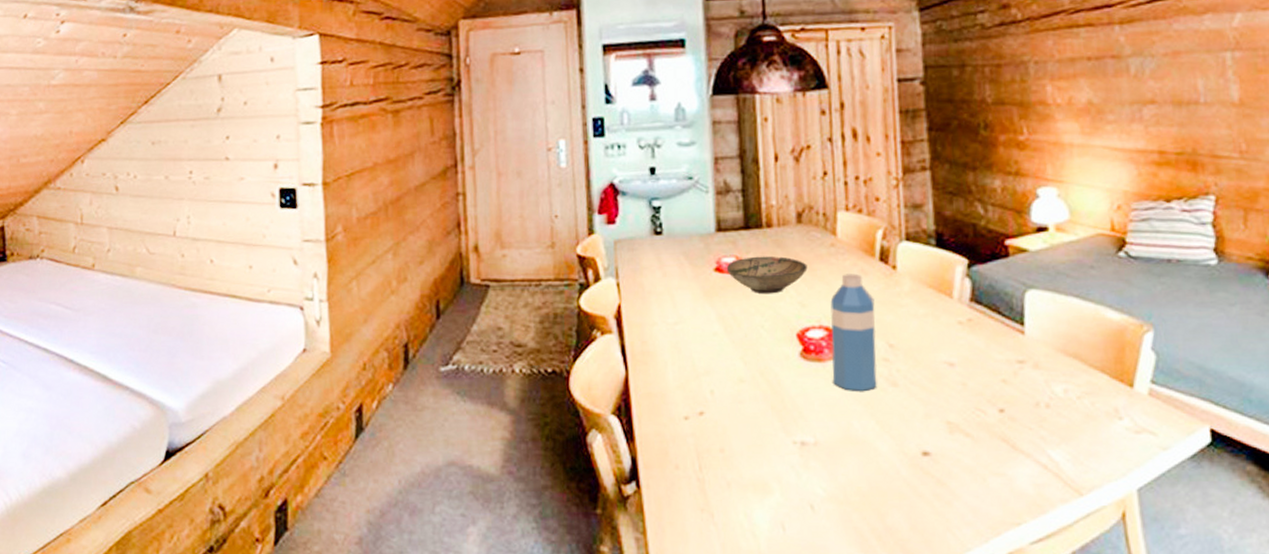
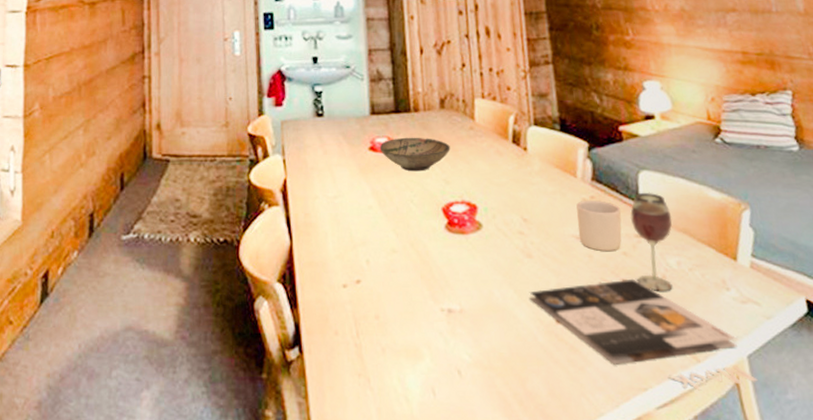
water bottle: present [830,273,877,391] -> none [471,154,514,262]
magazine: none [892,408,1147,525] -> present [529,278,758,391]
mug: none [950,323,1003,379] -> present [576,200,622,252]
wineglass: none [1013,313,1061,422] -> present [630,192,673,292]

